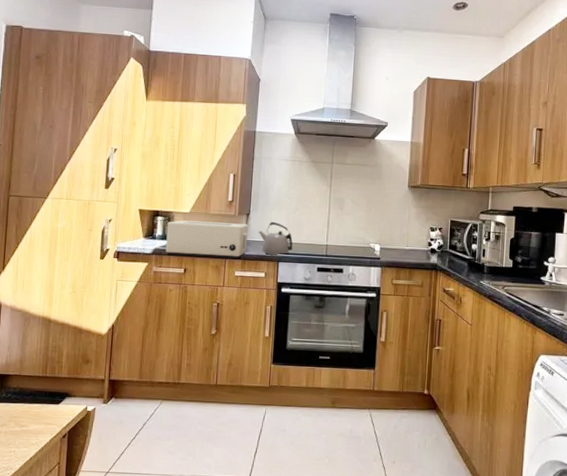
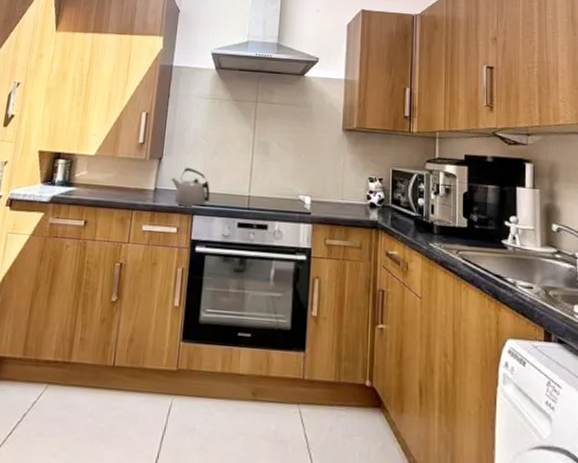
toaster: present [165,220,248,260] -> none [64,164,160,211]

